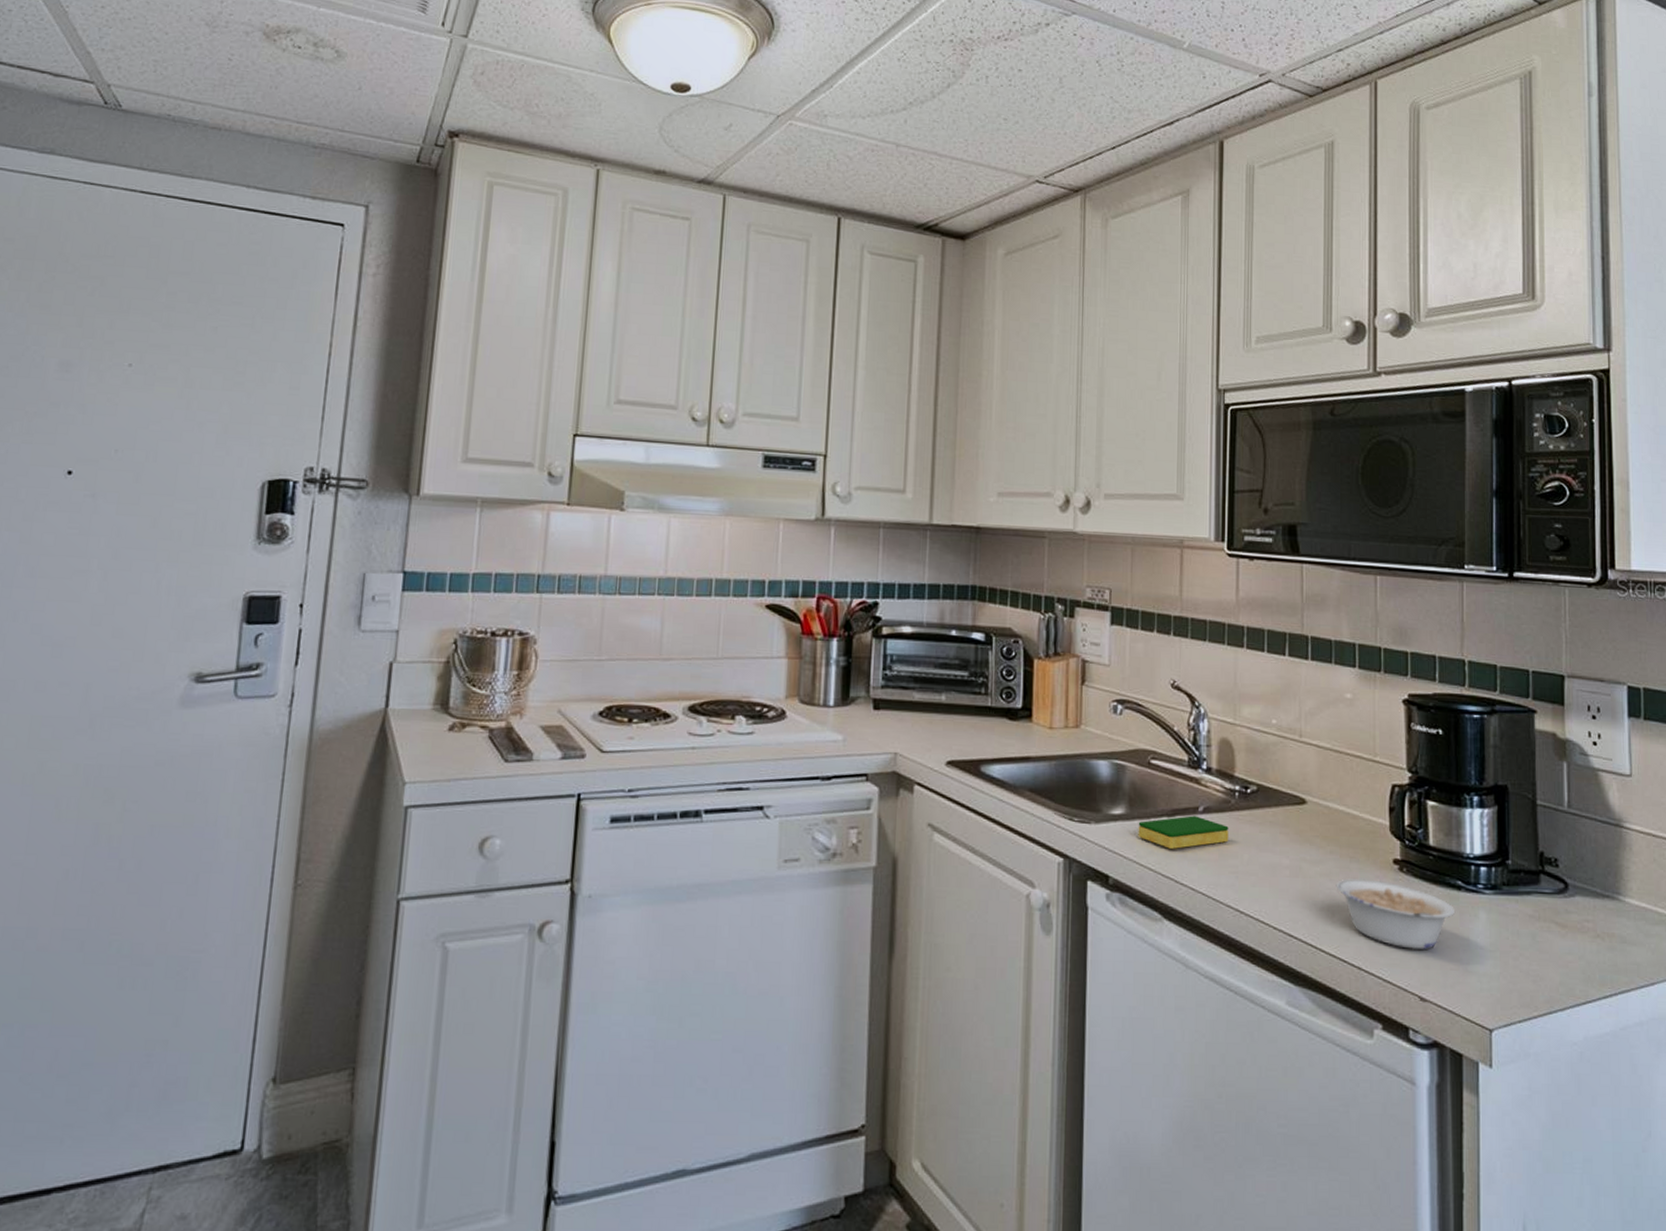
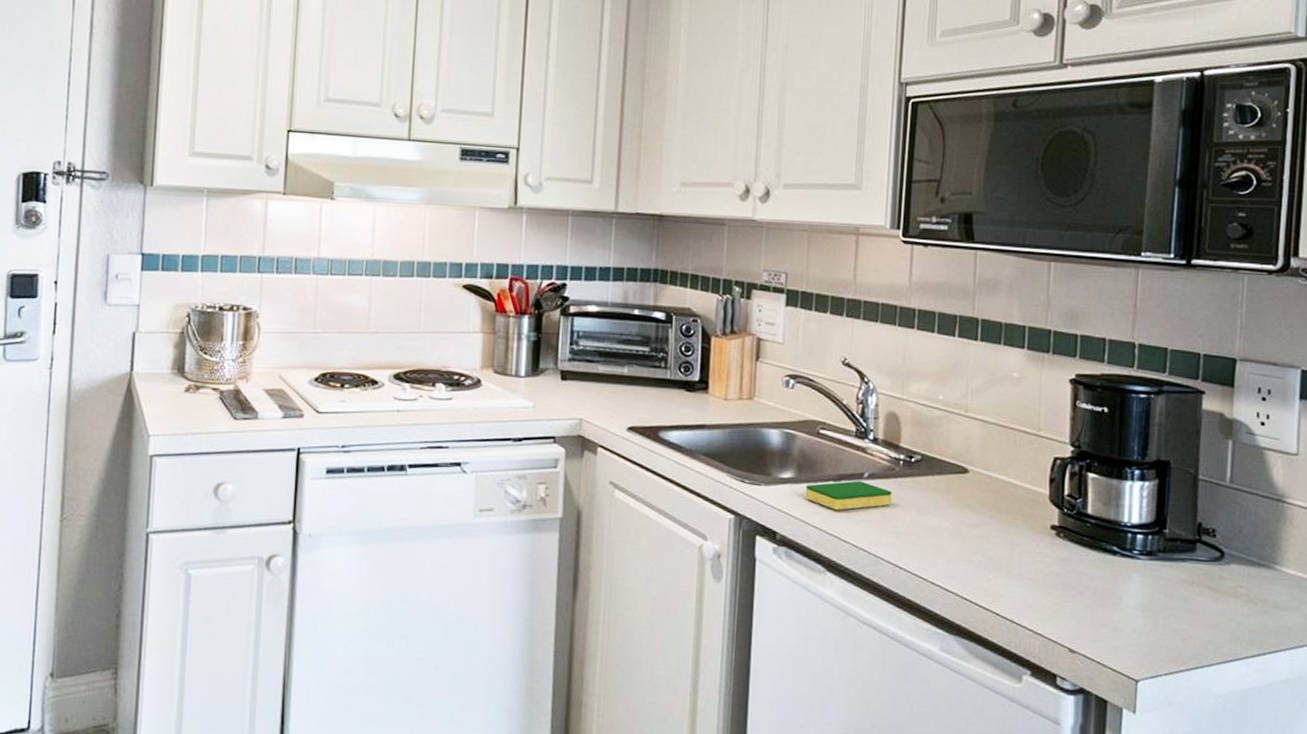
legume: present [1336,878,1456,951] -> none [993,541,1110,608]

